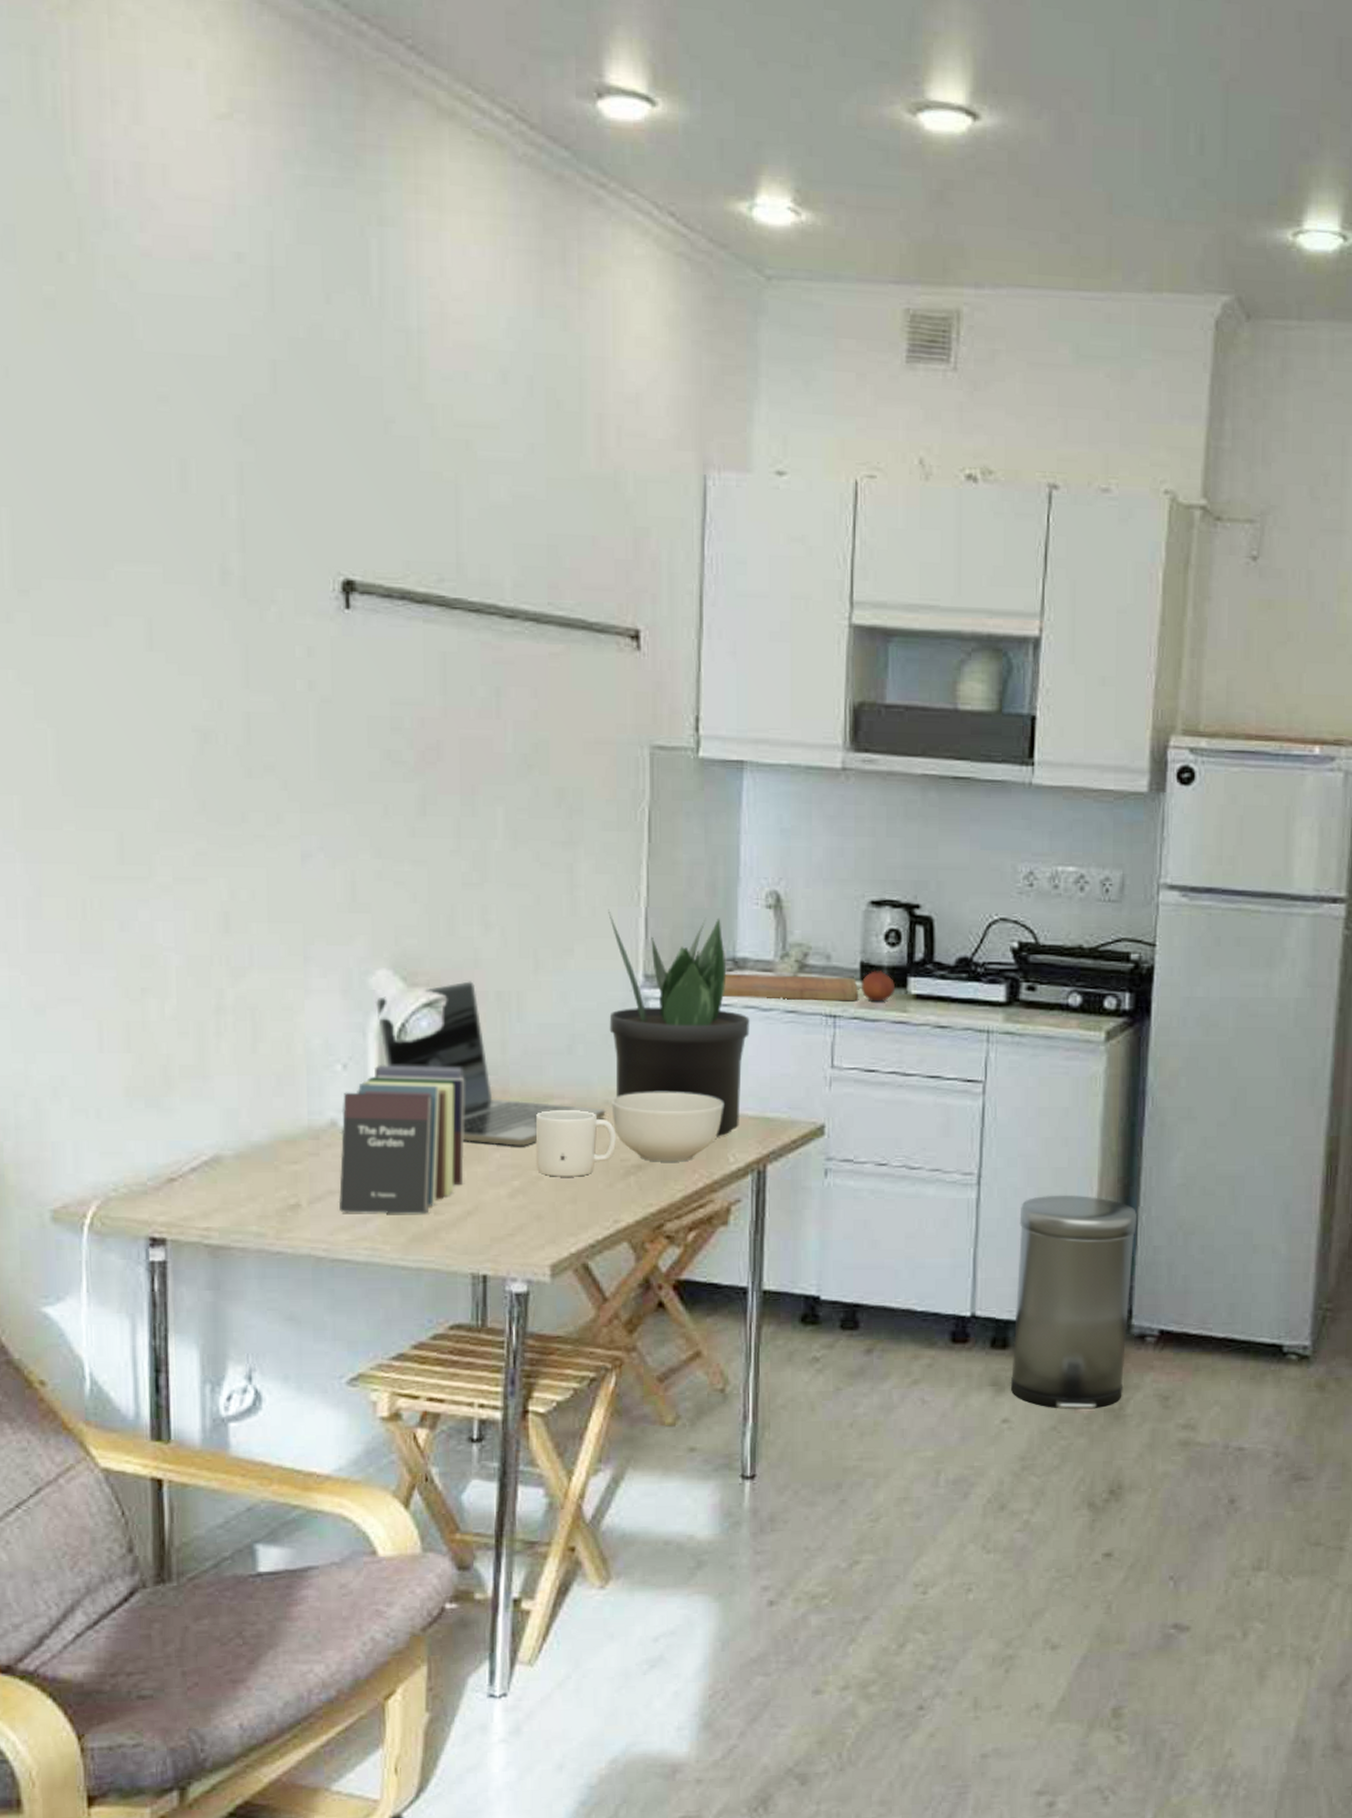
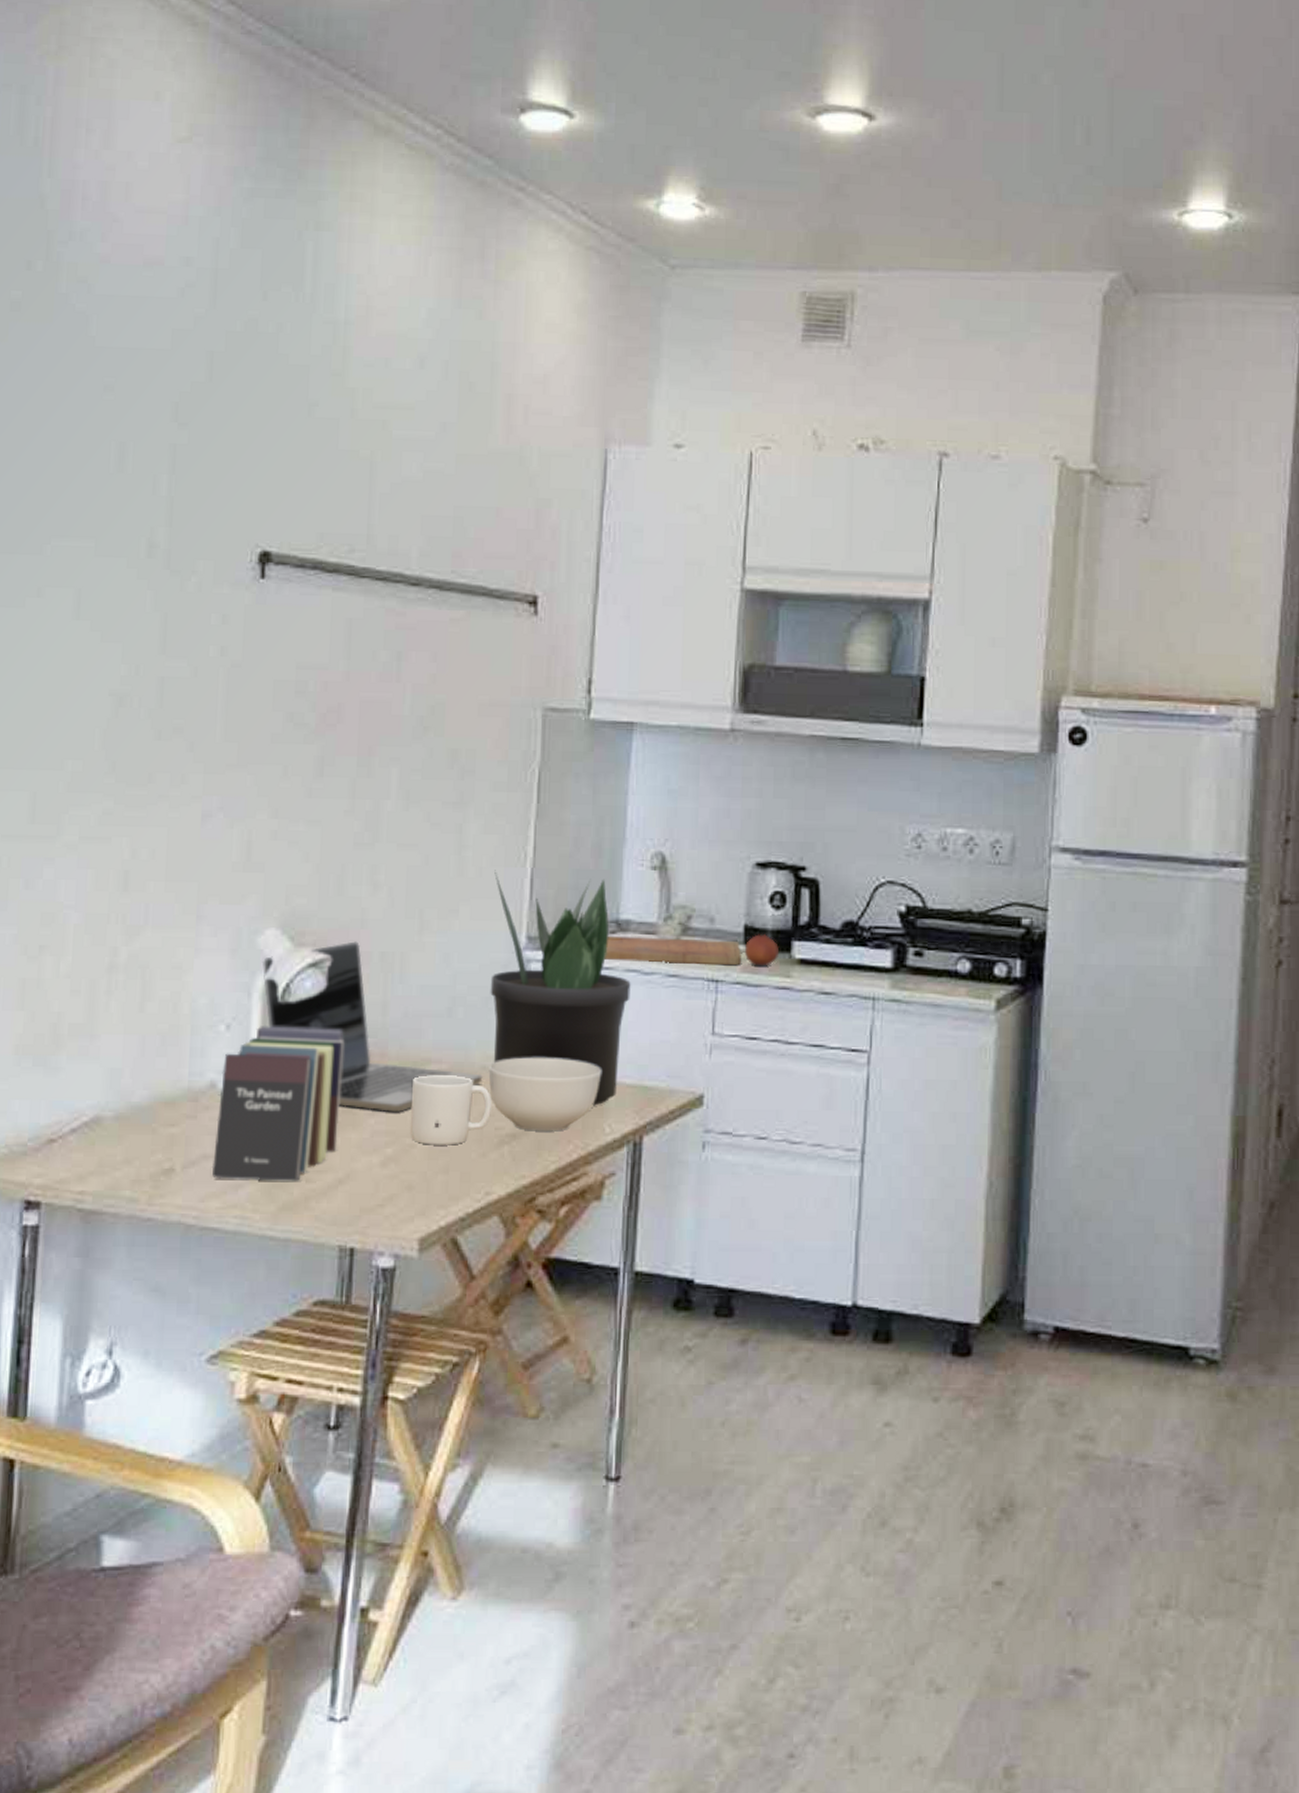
pedal bin: present [1010,1196,1137,1410] -> none [893,1175,1029,1414]

